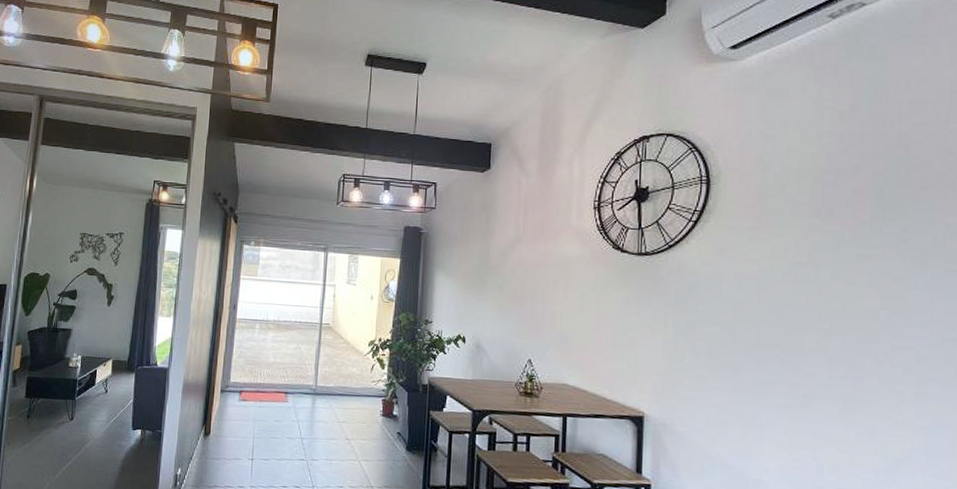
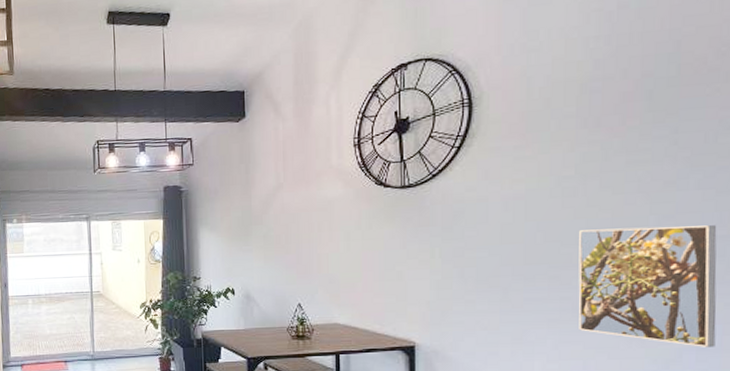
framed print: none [809,317,947,452] -> present [578,225,717,347]

